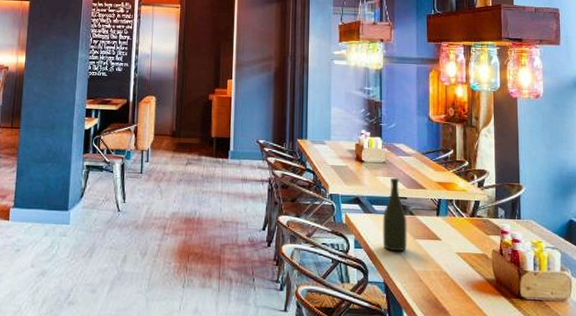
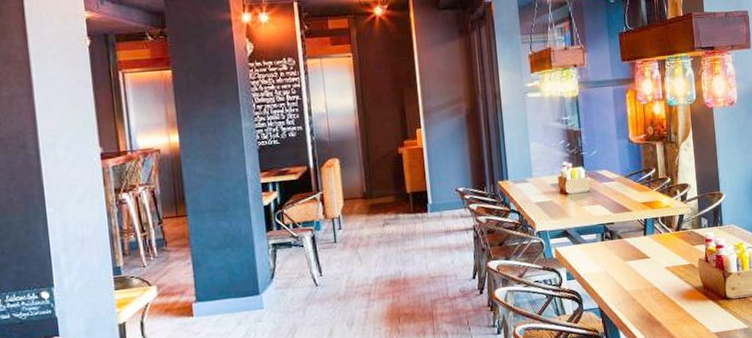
bottle: present [383,177,407,252] -> none [592,204,618,277]

